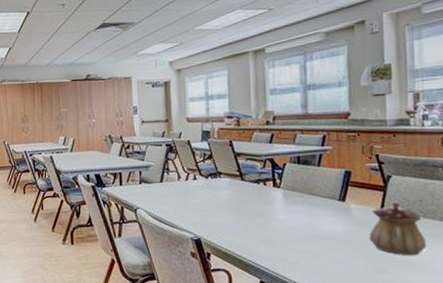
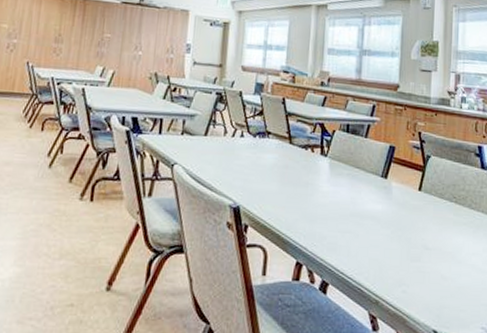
teapot: present [369,201,427,256] -> none [405,183,456,244]

